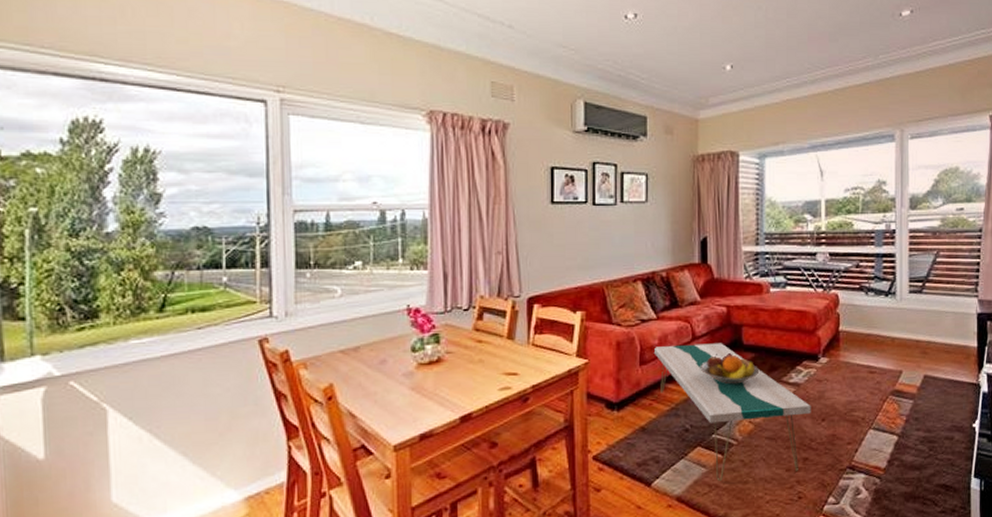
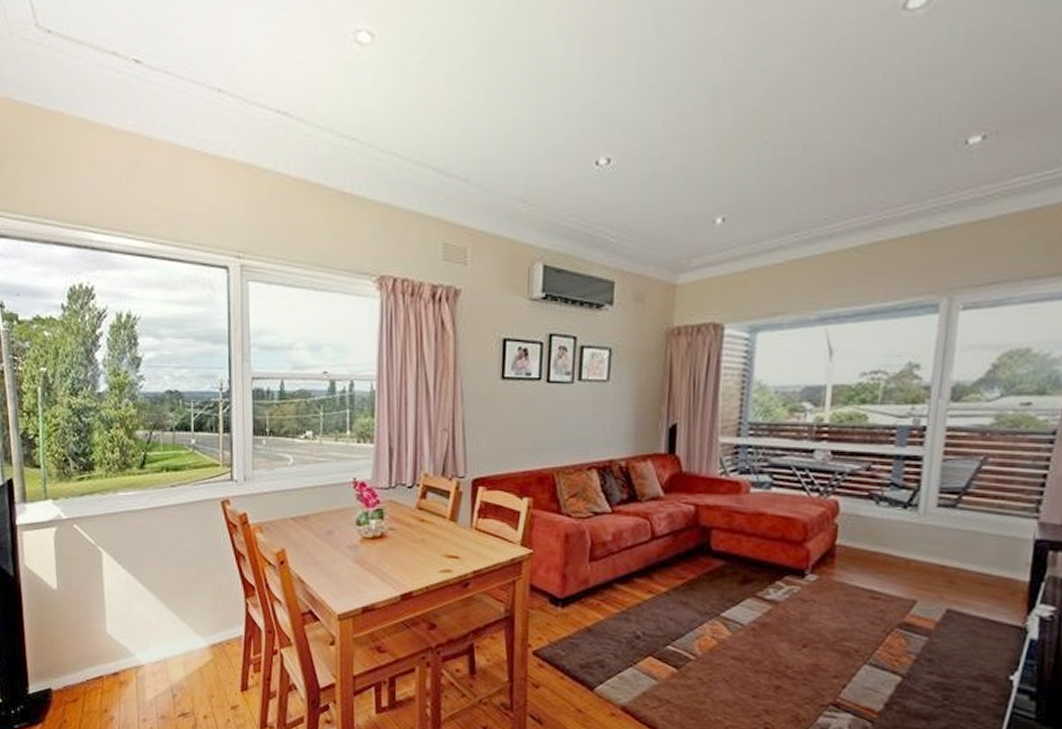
coffee table: present [653,343,811,481] -> none [605,543,791,699]
fruit bowl: present [700,352,760,385] -> none [658,557,730,594]

